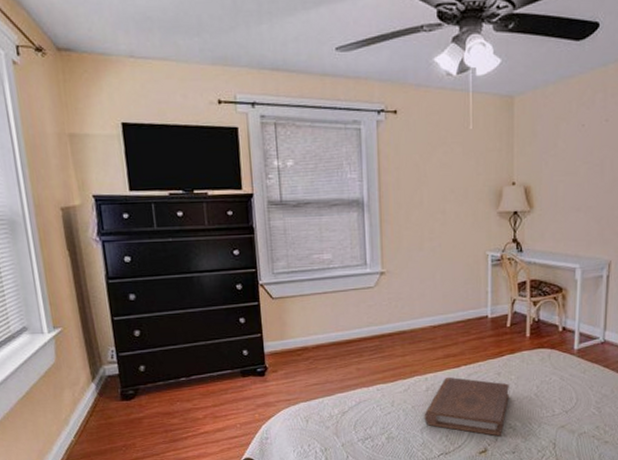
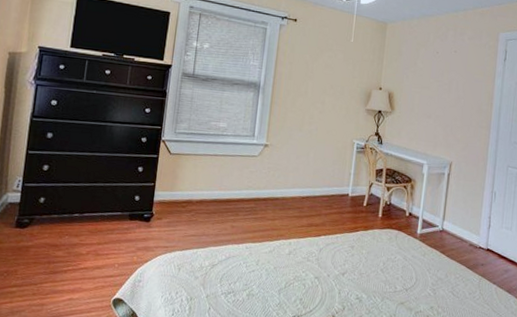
book: present [424,376,509,437] -> none [283,244,360,306]

